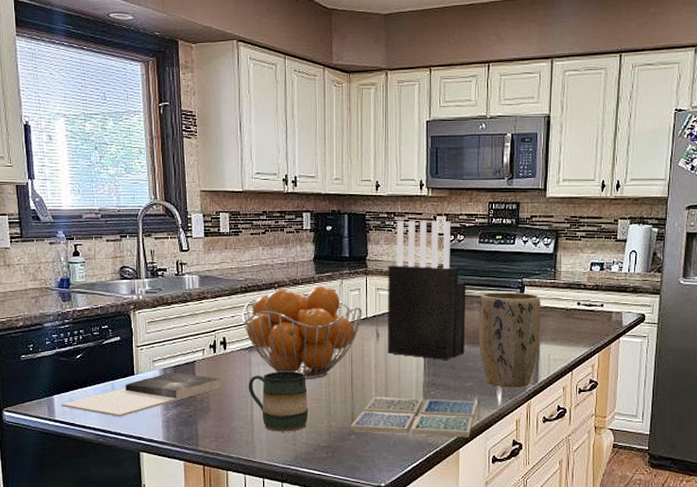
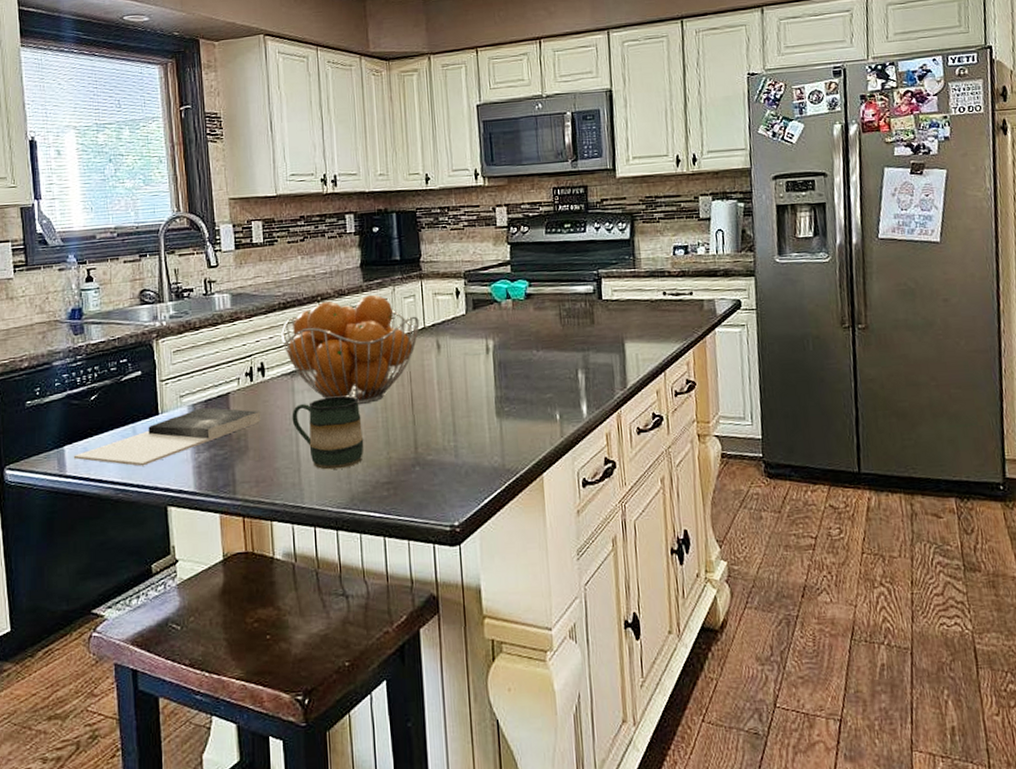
drink coaster: present [350,396,478,438] -> none [413,414,560,463]
knife block: present [387,220,467,360] -> none [445,211,540,370]
plant pot: present [478,292,541,388] -> none [552,285,625,397]

